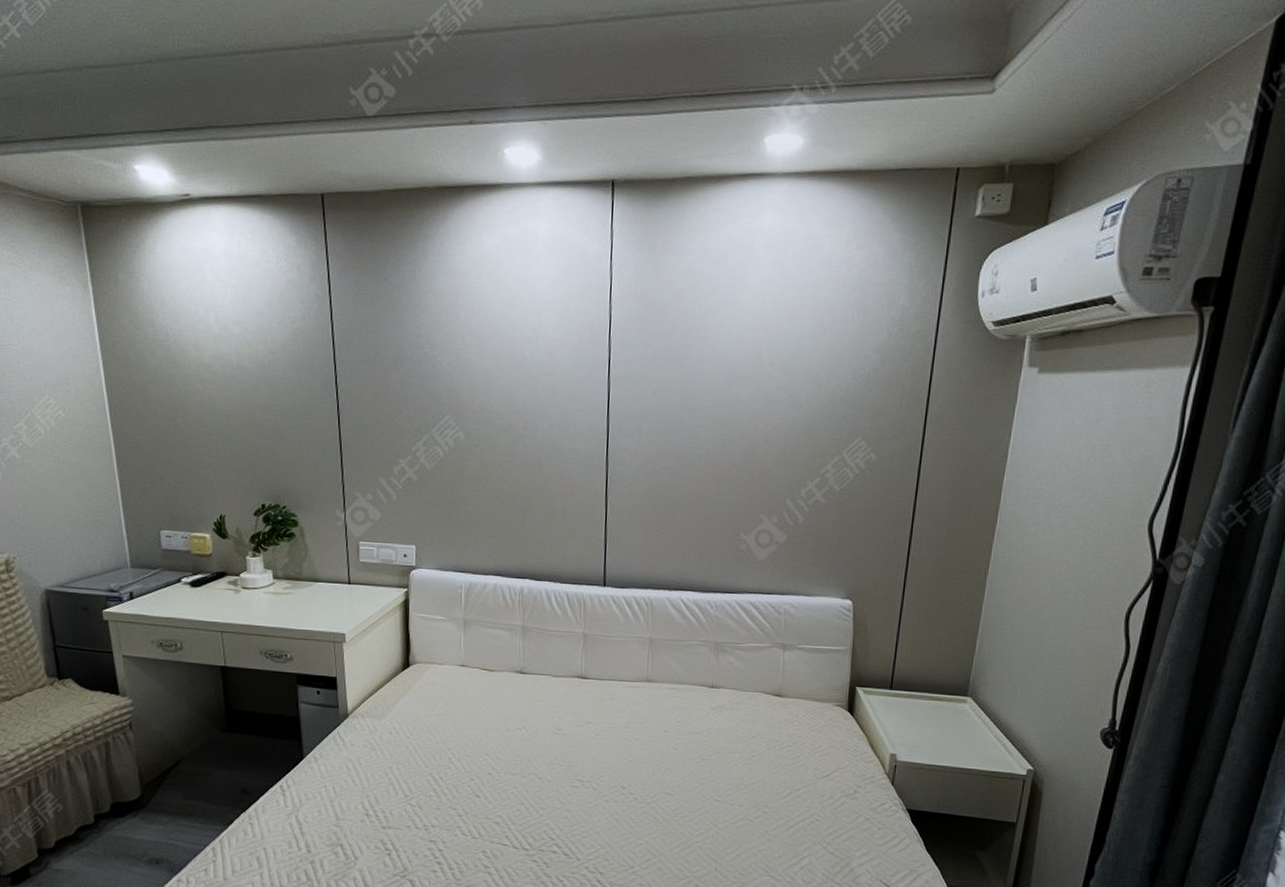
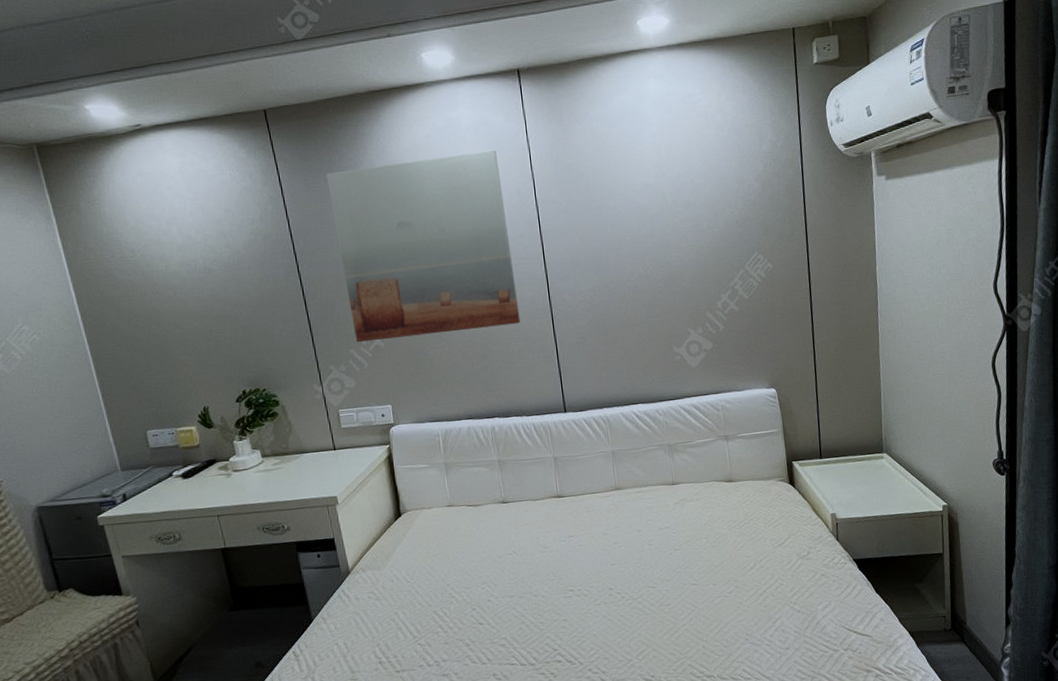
wall art: none [380,272,574,479] -> present [327,149,520,343]

